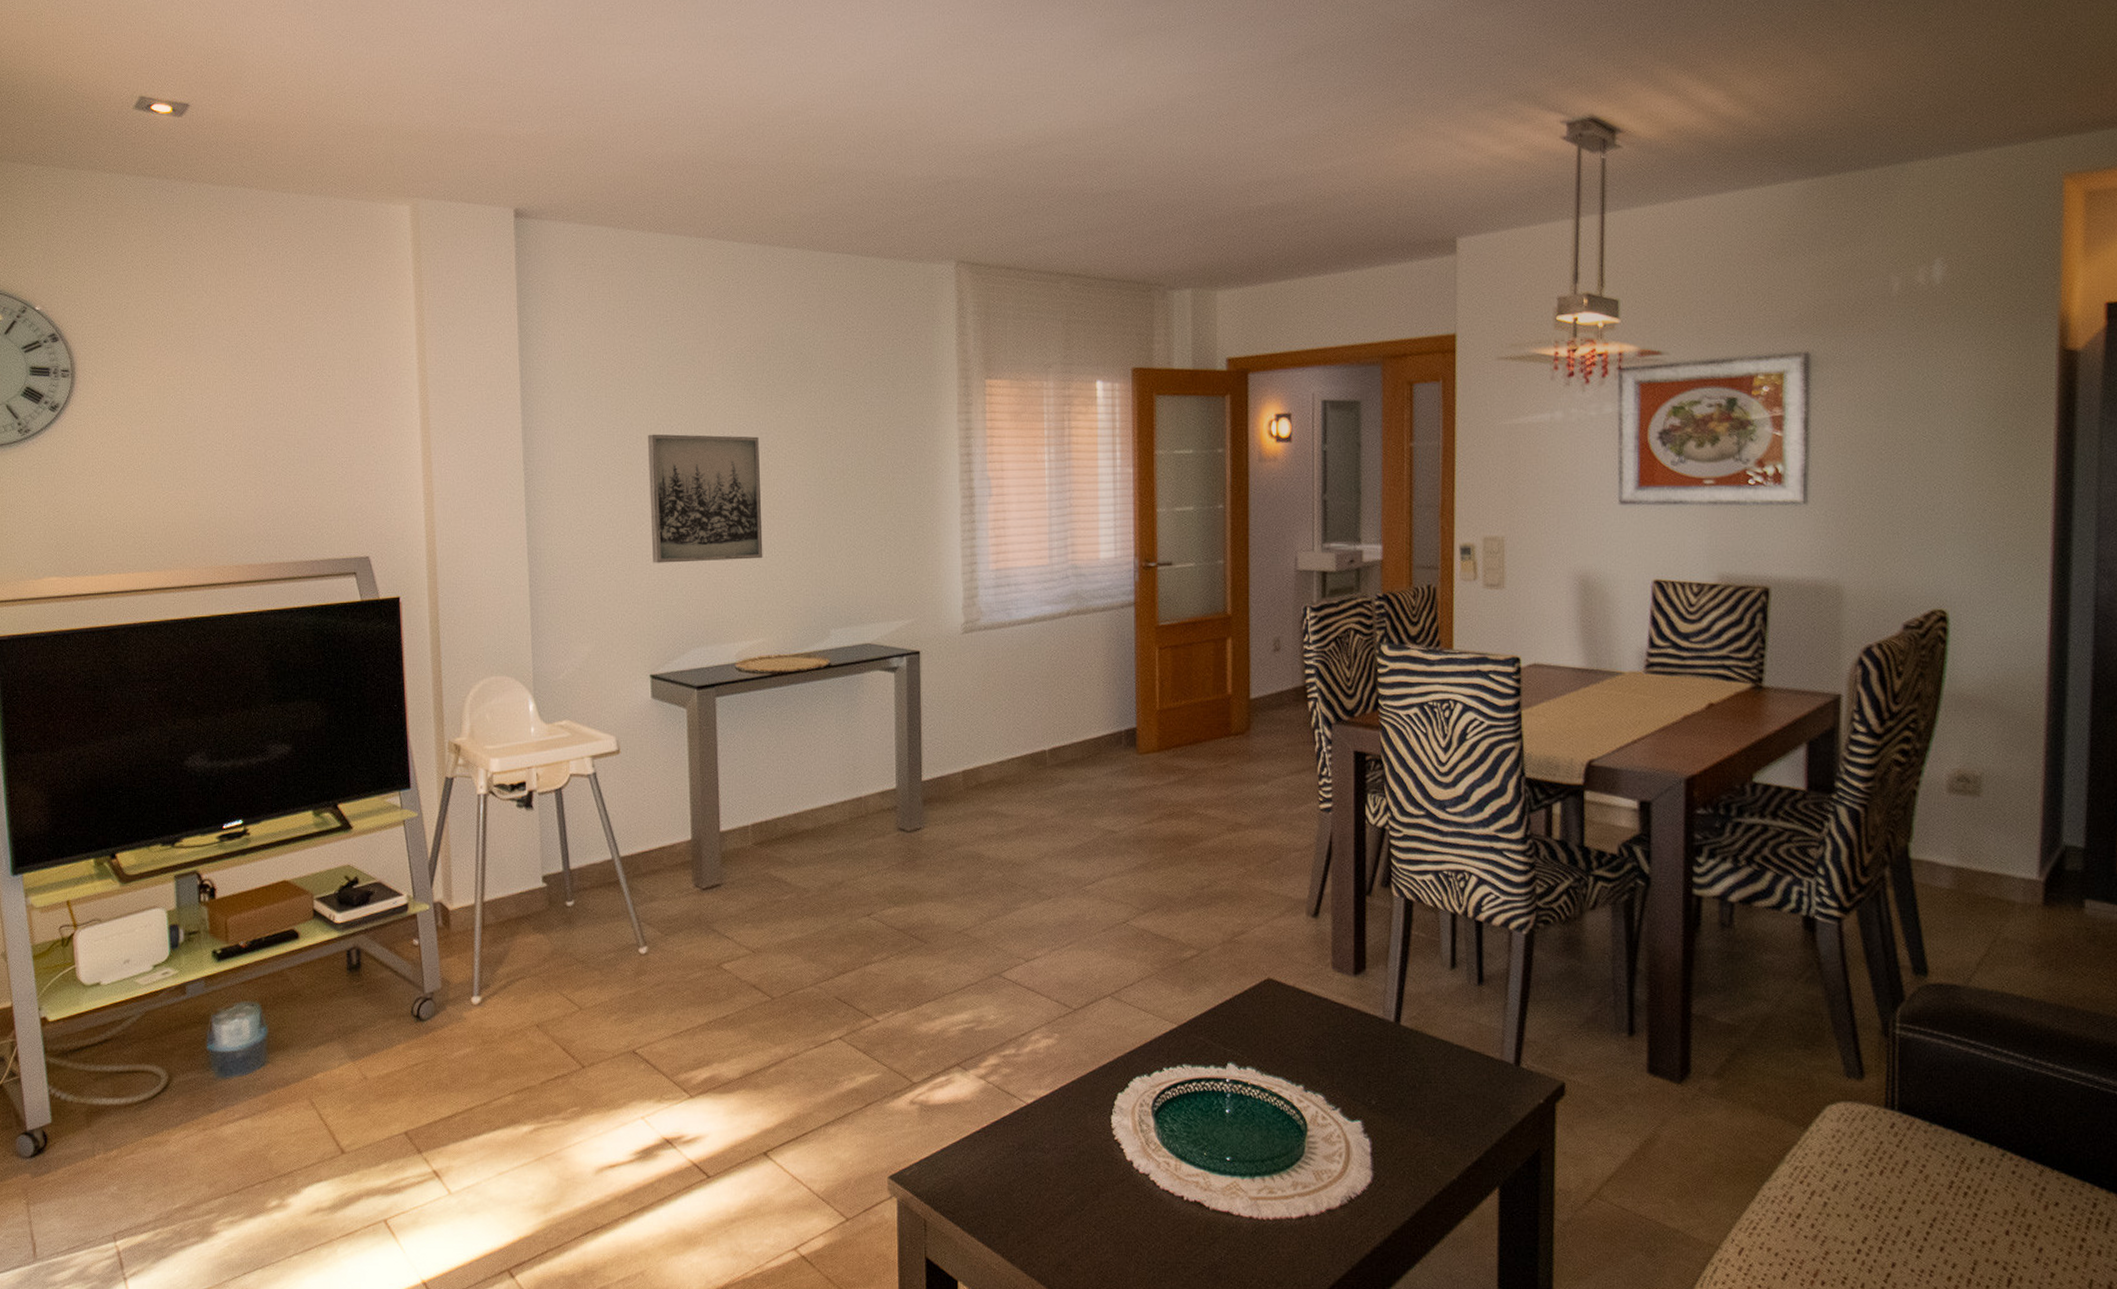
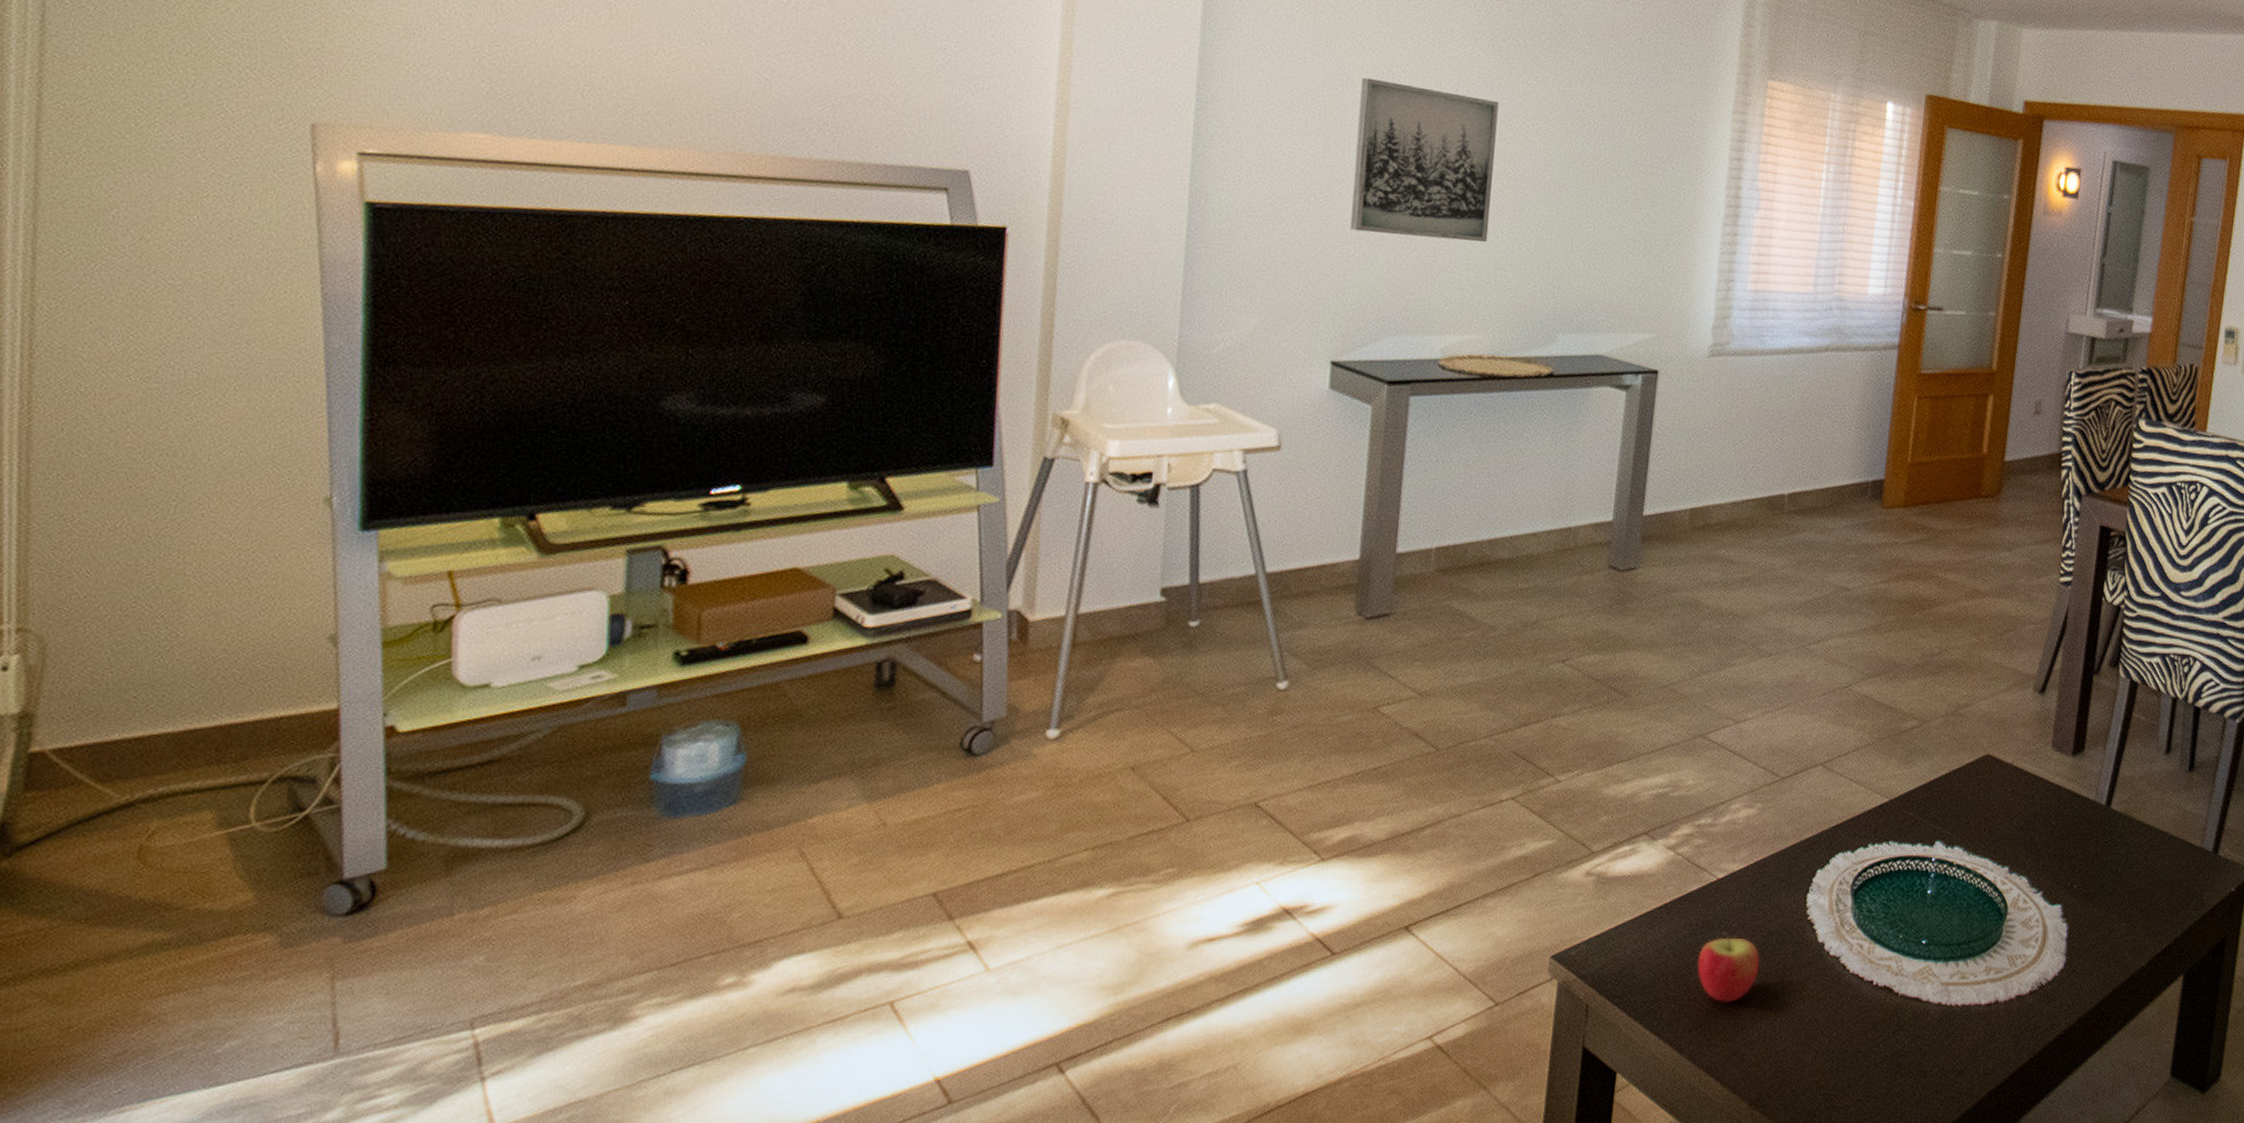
apple: none [1018,1152,1075,1218] -> present [1697,932,1761,1003]

